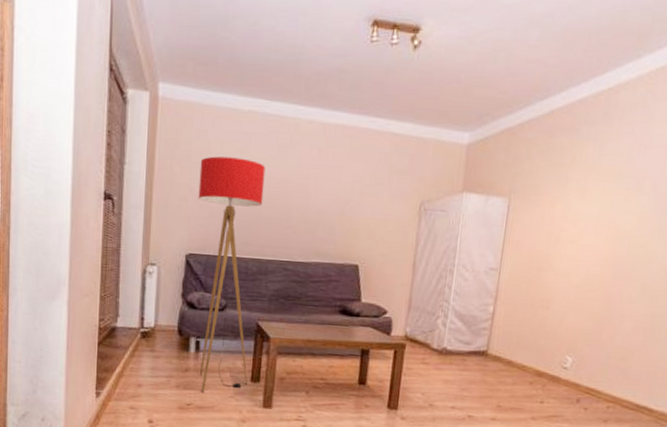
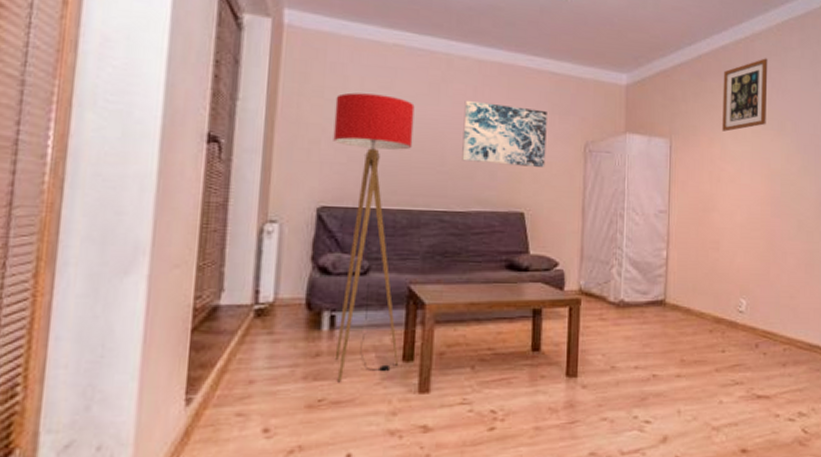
wall art: none [305,161,386,224] -> present [462,100,547,167]
wall art: none [568,111,633,191] -> present [722,58,768,132]

